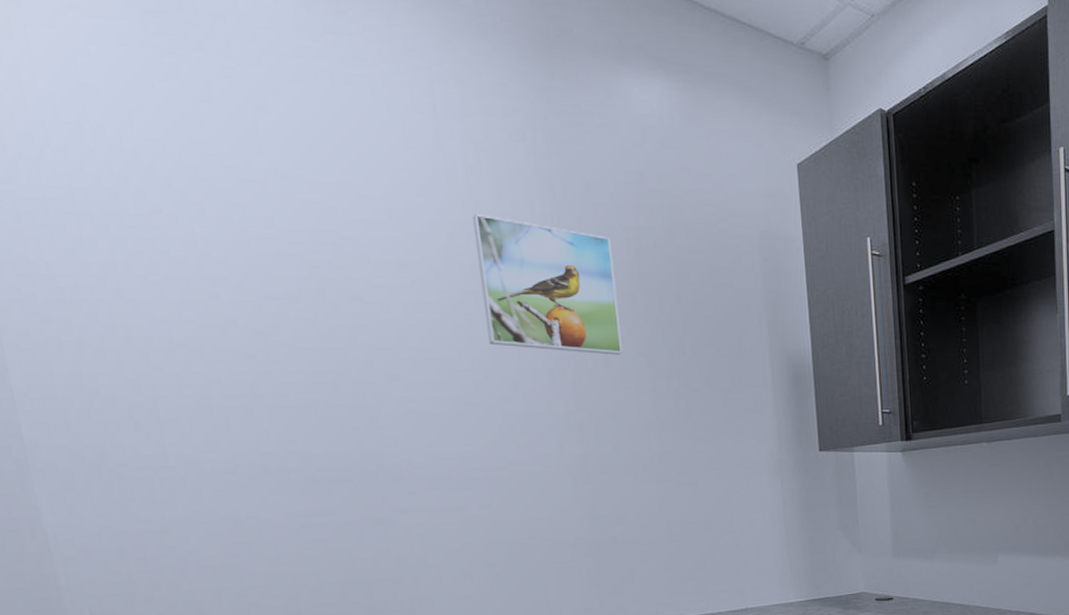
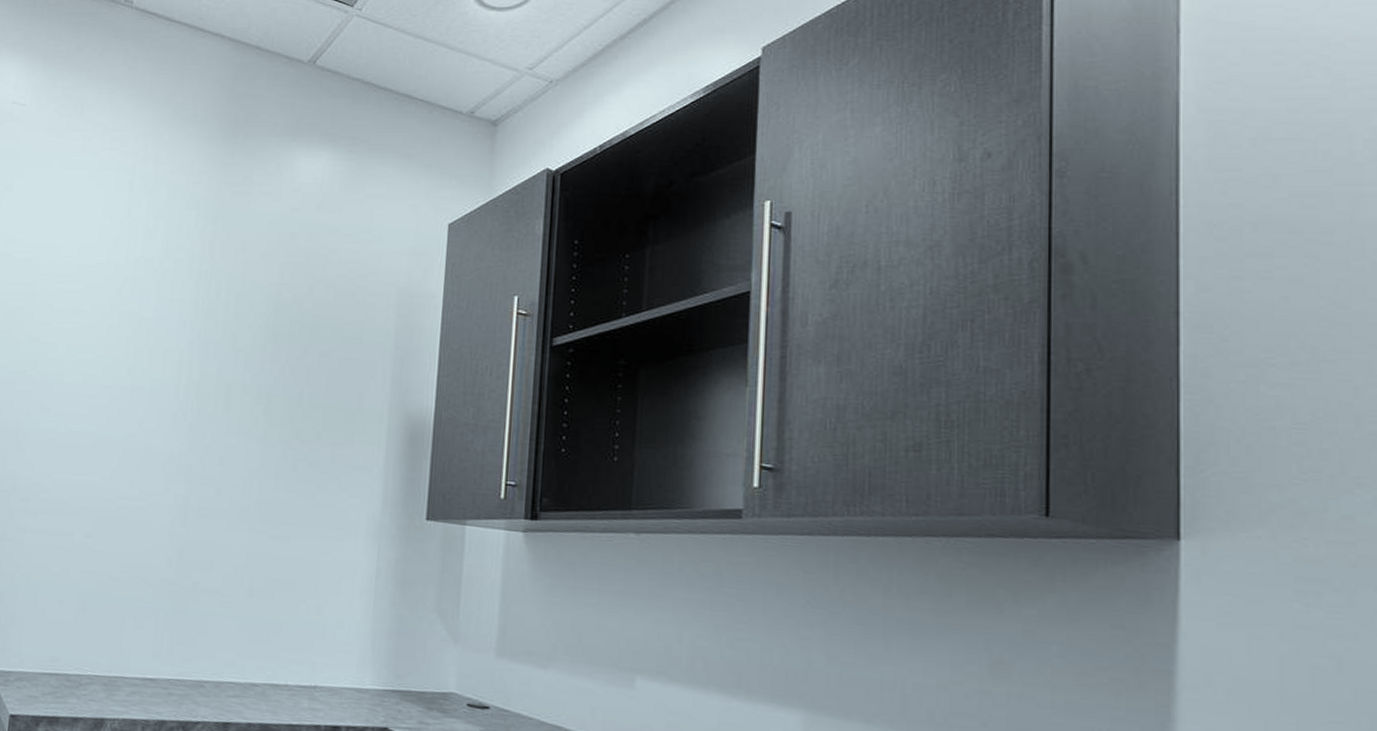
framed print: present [473,214,623,355] -> none [128,270,254,402]

